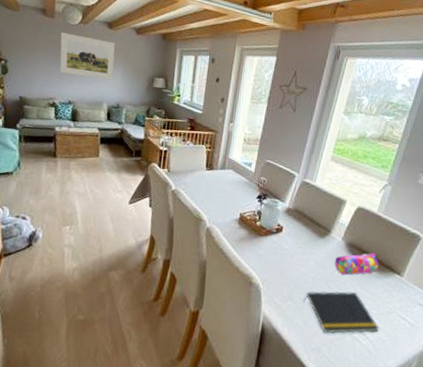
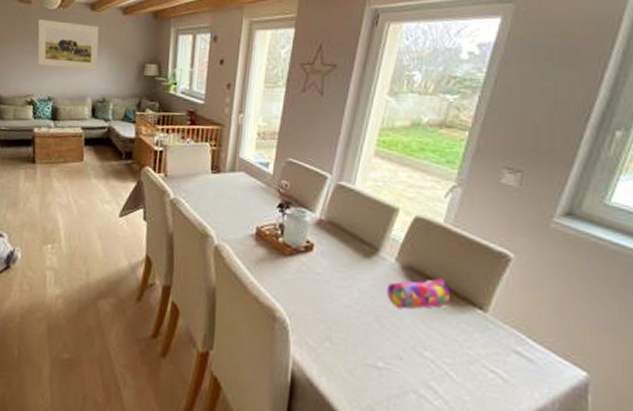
notepad: present [303,291,380,334] -> none [345,330,458,390]

